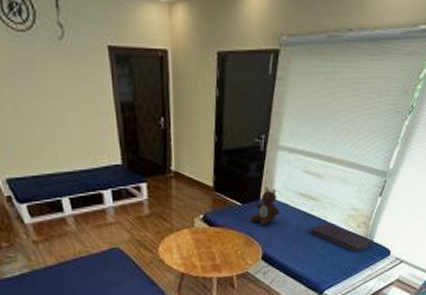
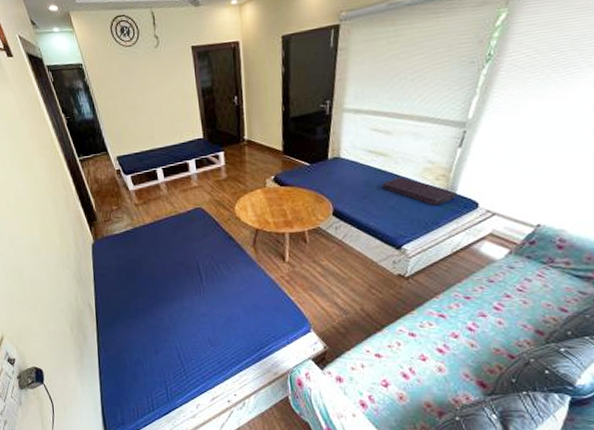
teddy bear: present [250,186,280,226] -> none [319,146,349,184]

